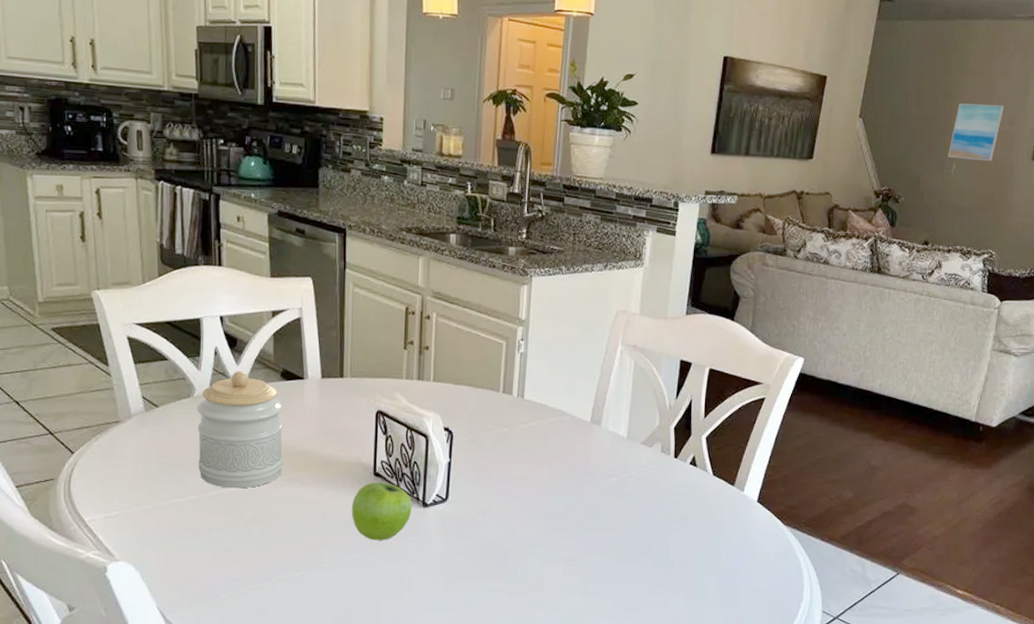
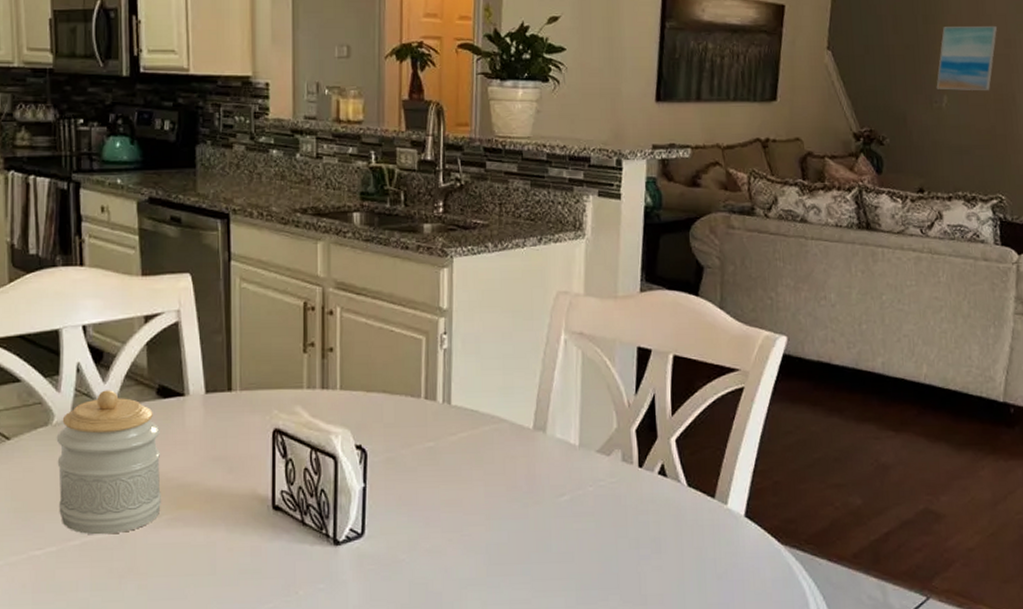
fruit: present [351,482,412,541] -> none [246,517,321,591]

